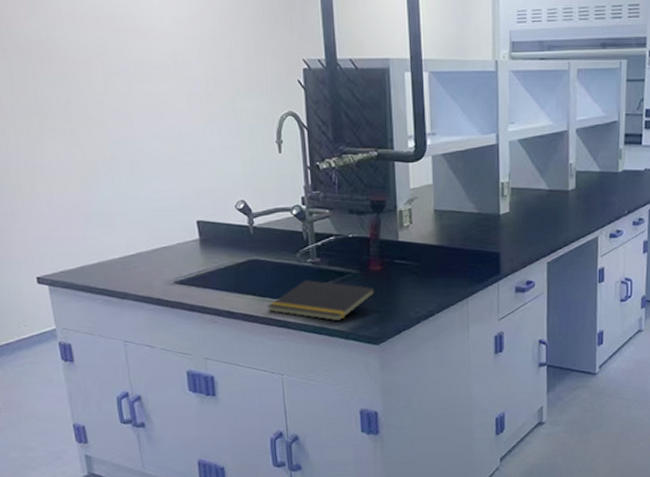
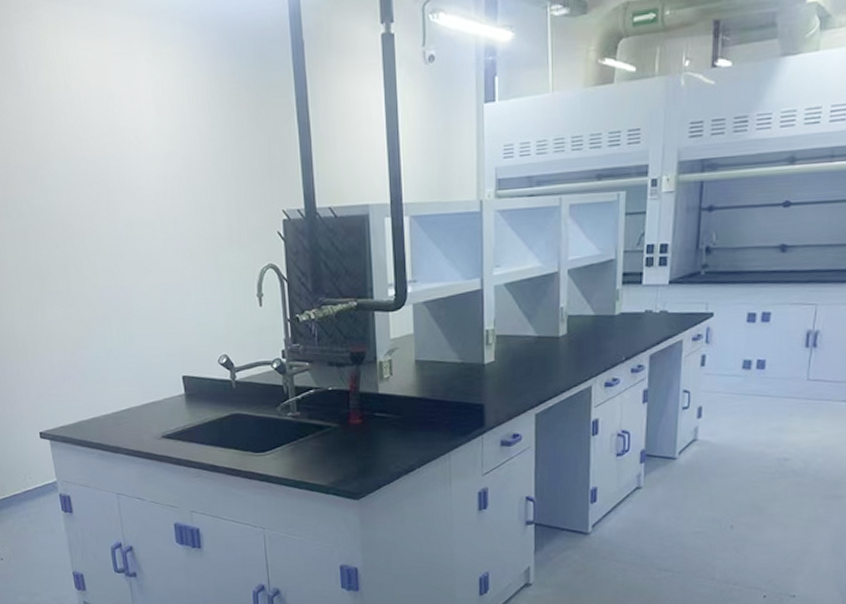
notepad: present [267,280,376,322] -> none [249,434,356,476]

